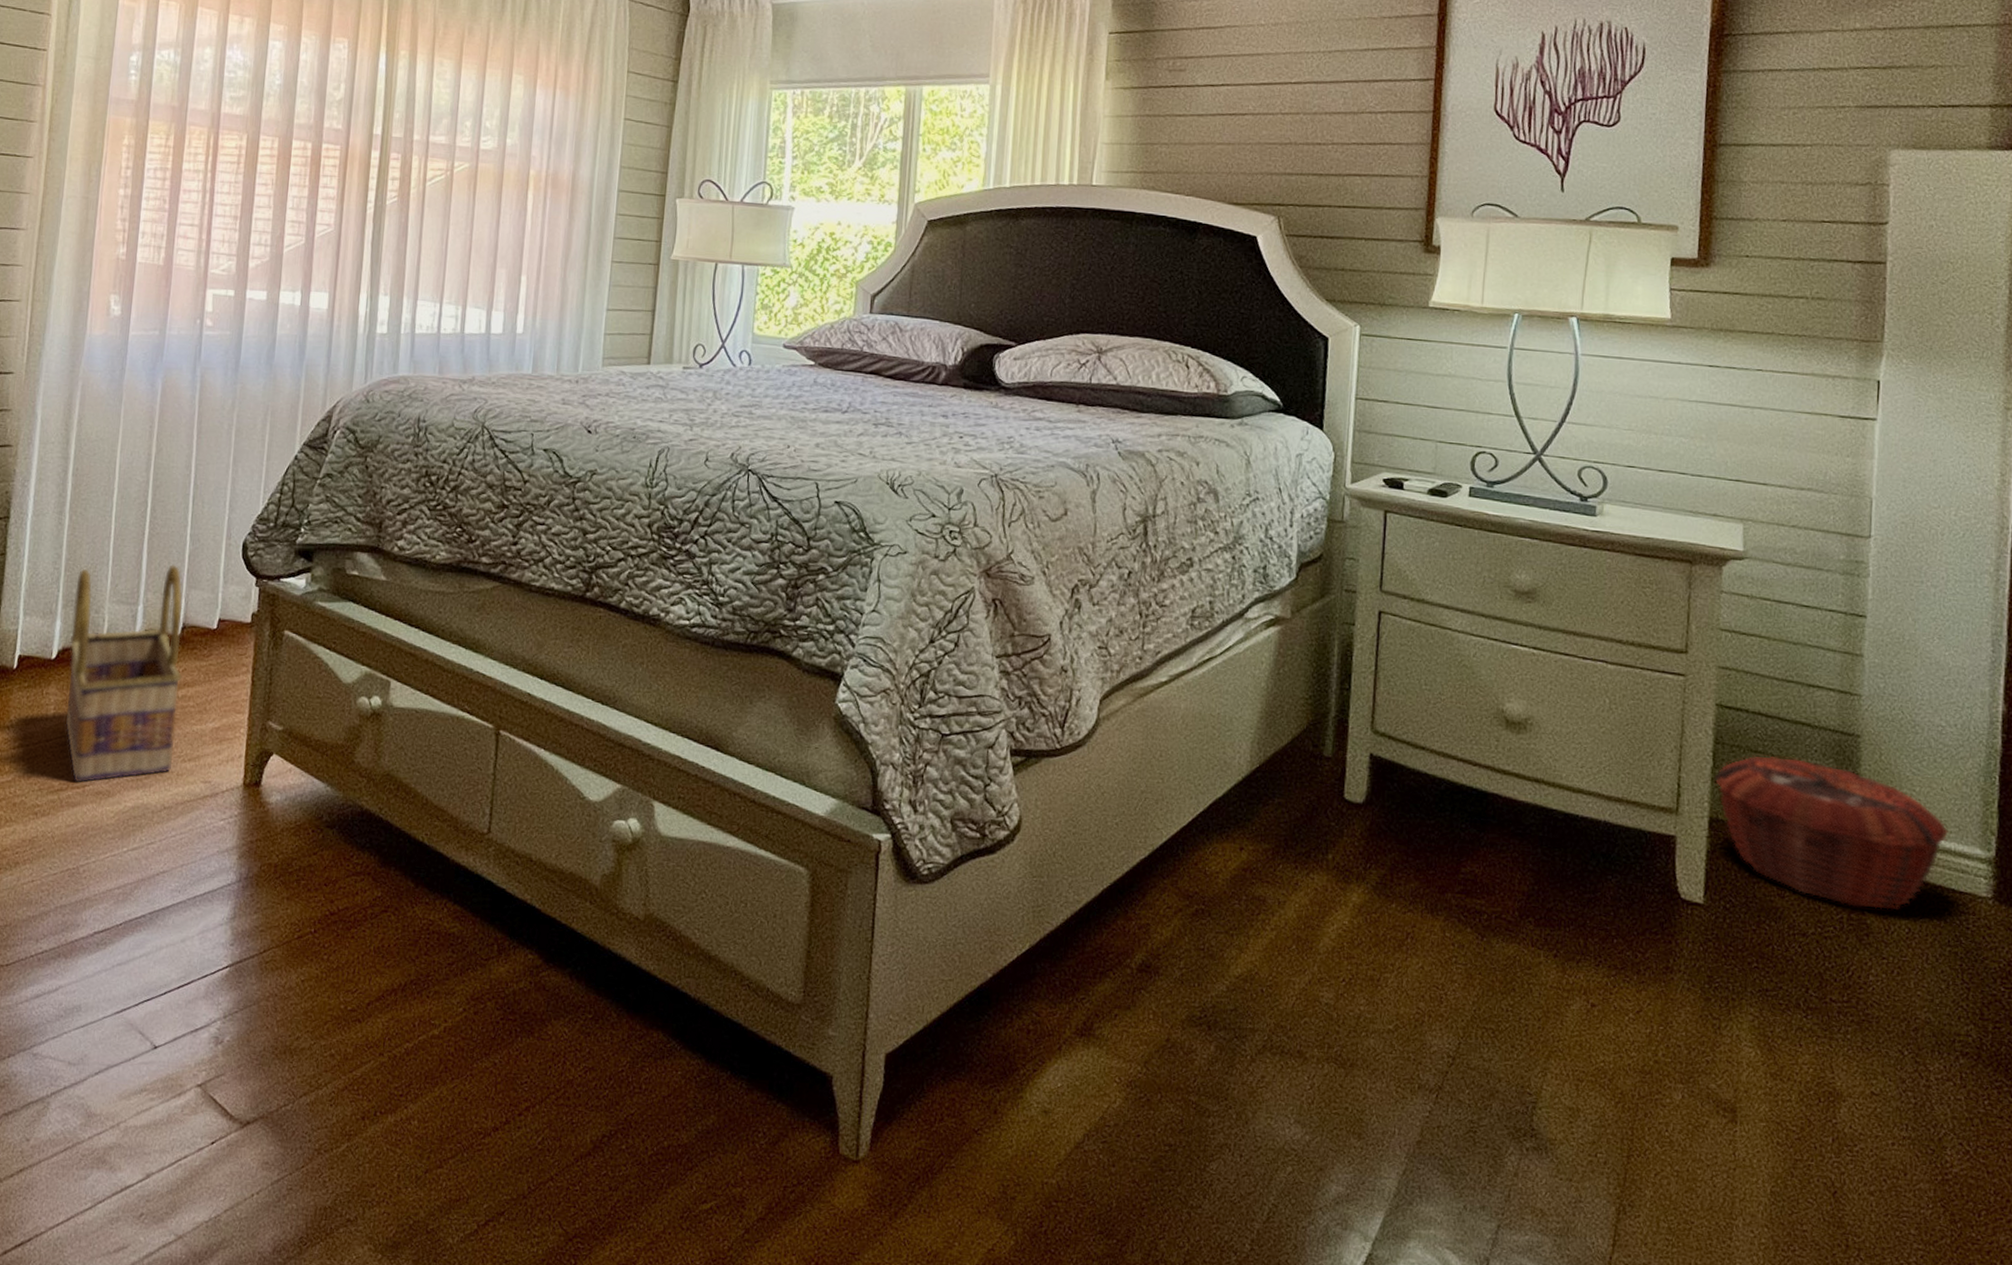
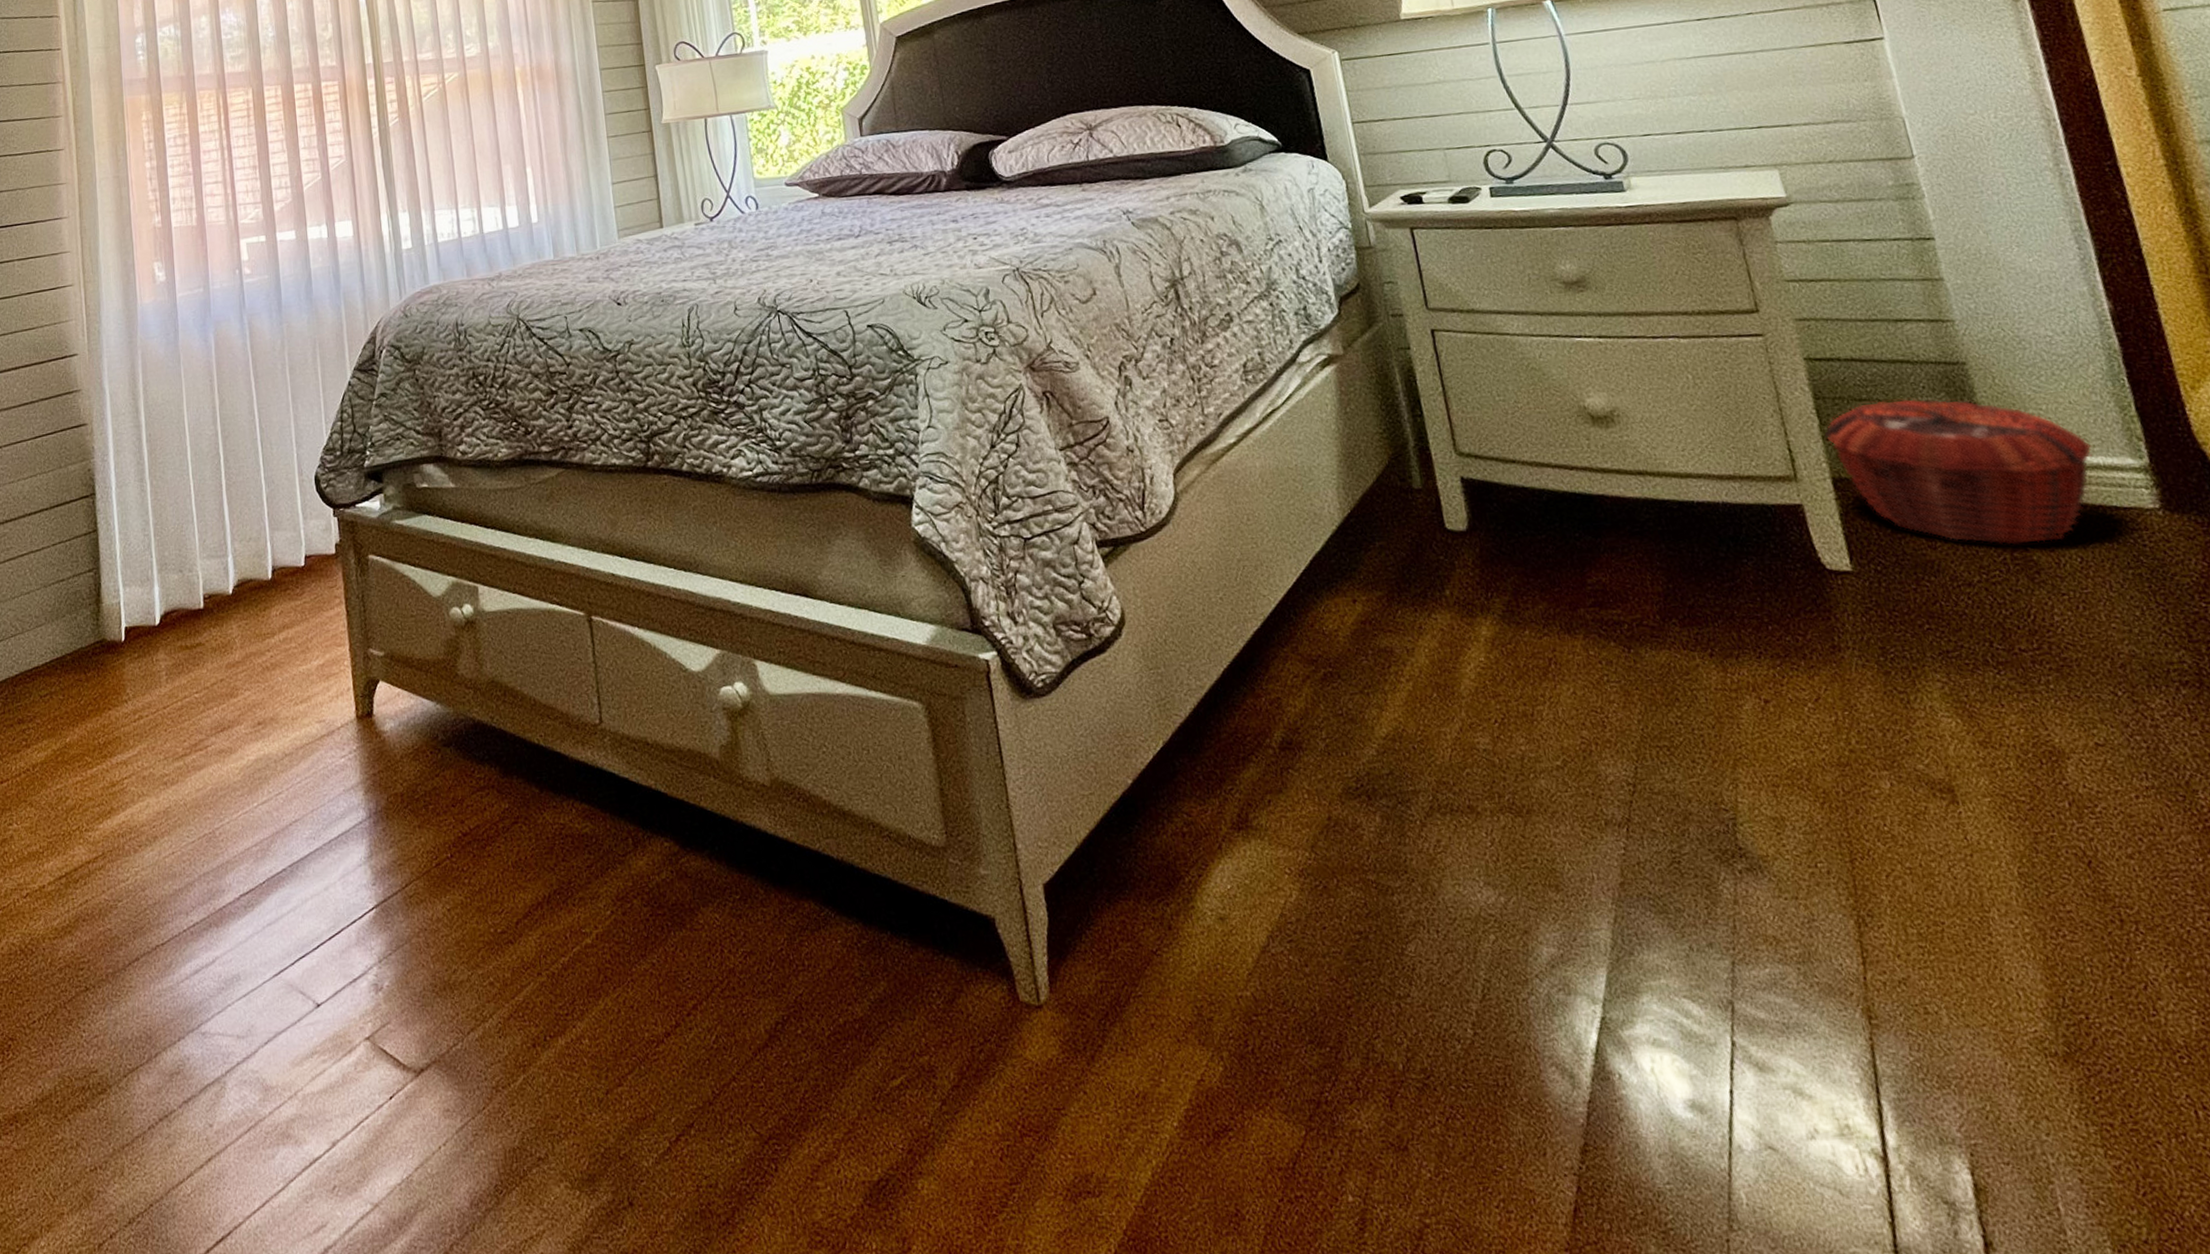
basket: present [65,564,183,783] -> none [166,510,285,745]

